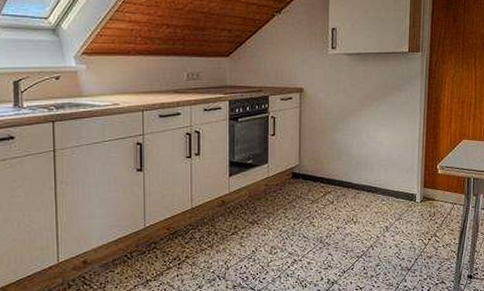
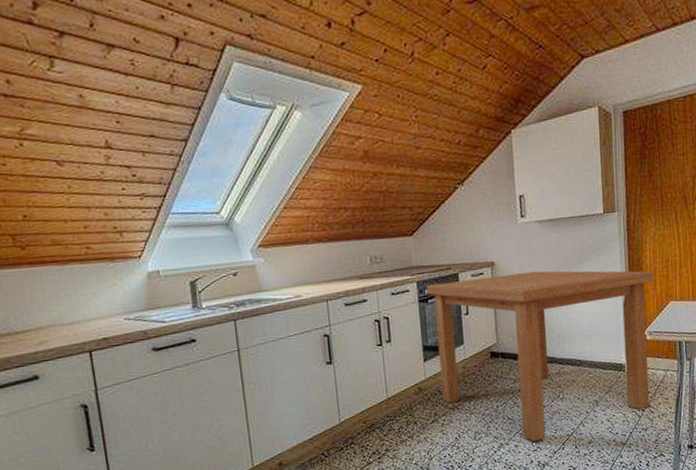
dining table: none [237,100,450,260] -> present [426,270,654,442]

